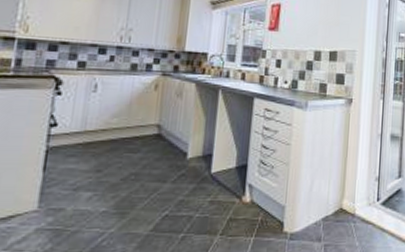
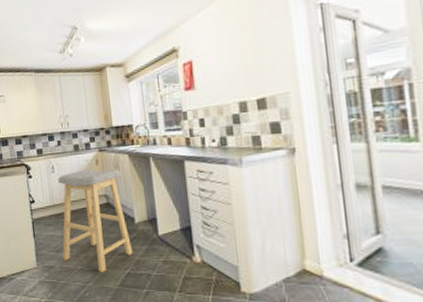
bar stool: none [80,92,183,215] -> present [57,169,133,272]

